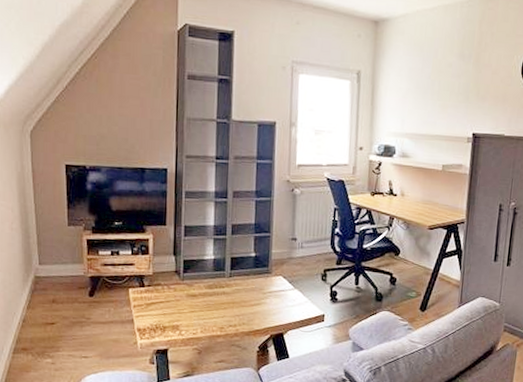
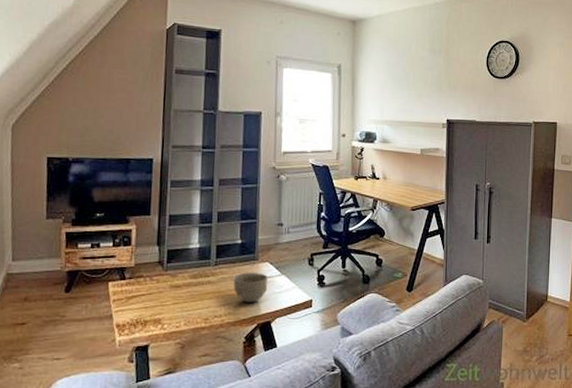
bowl: none [247,285,282,315] -> present [233,272,269,303]

